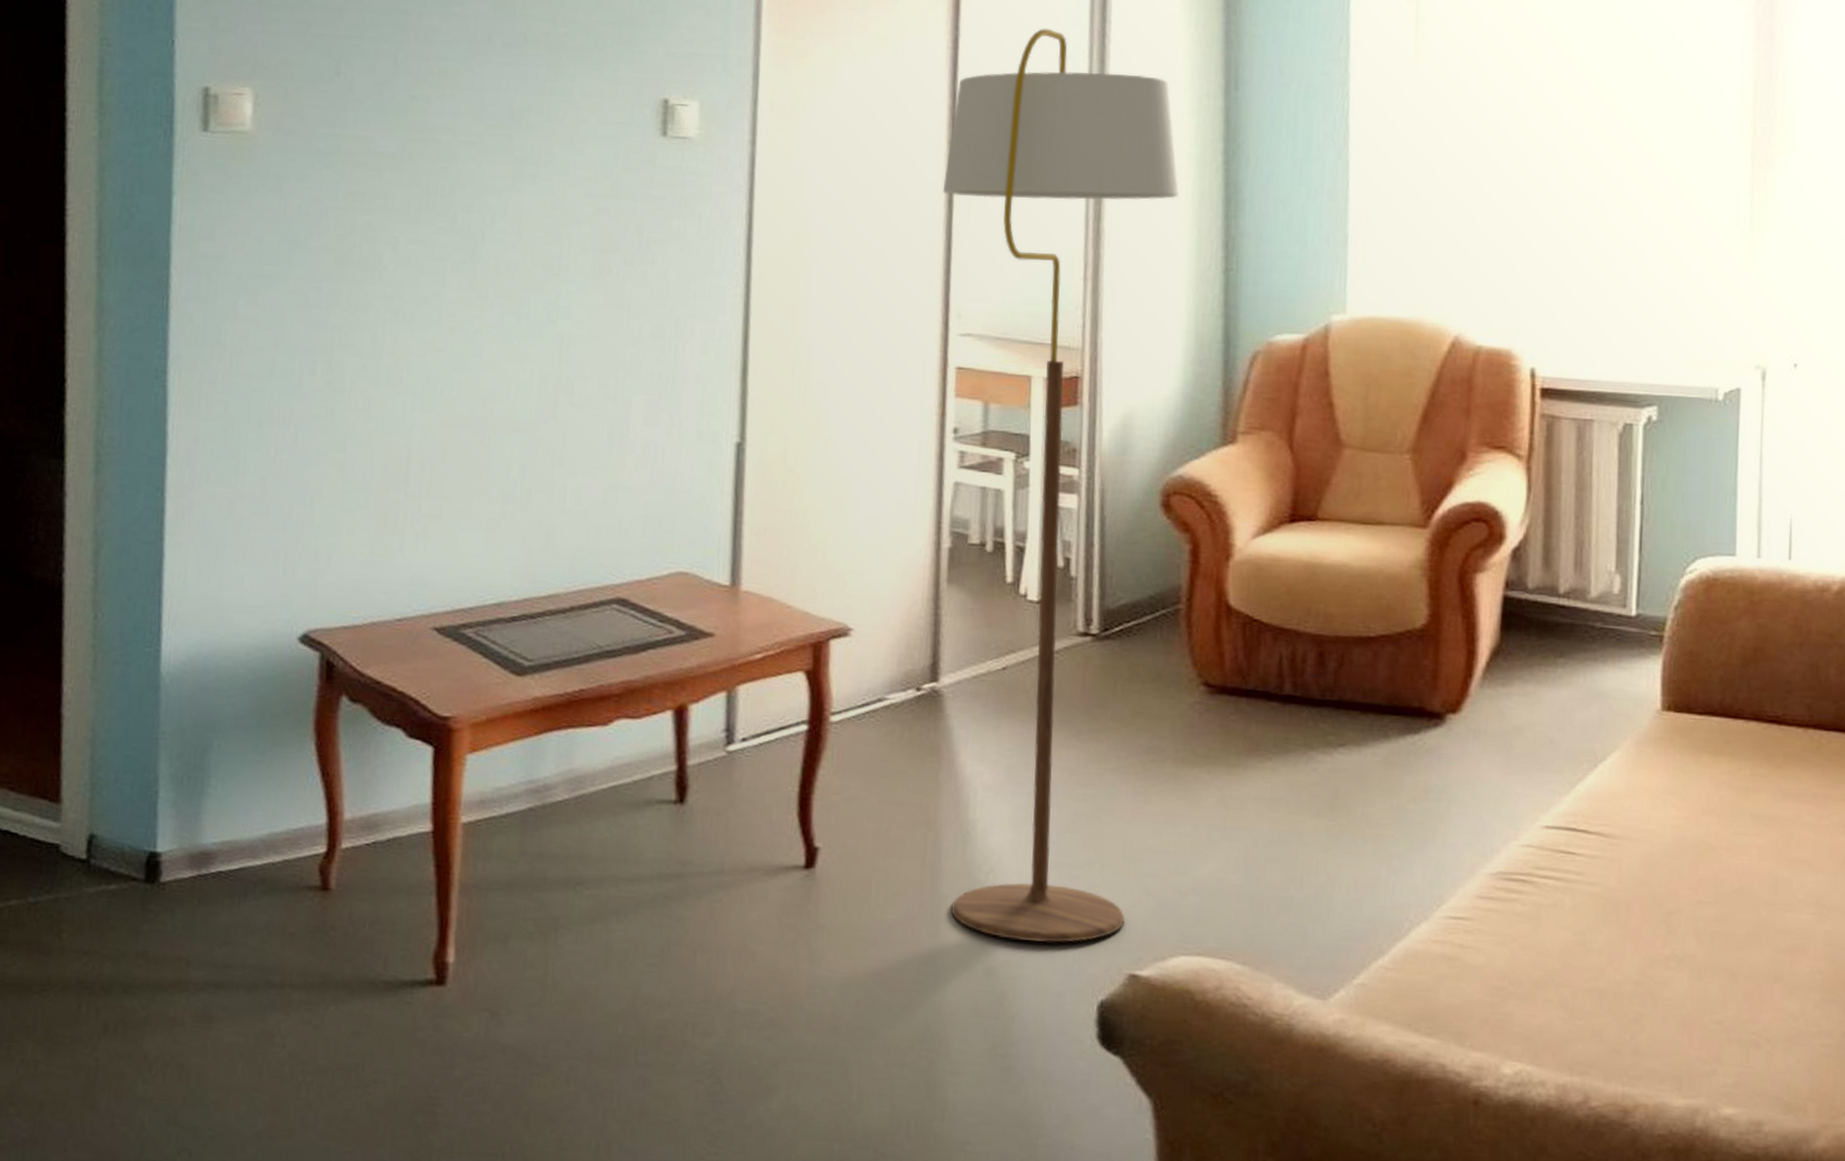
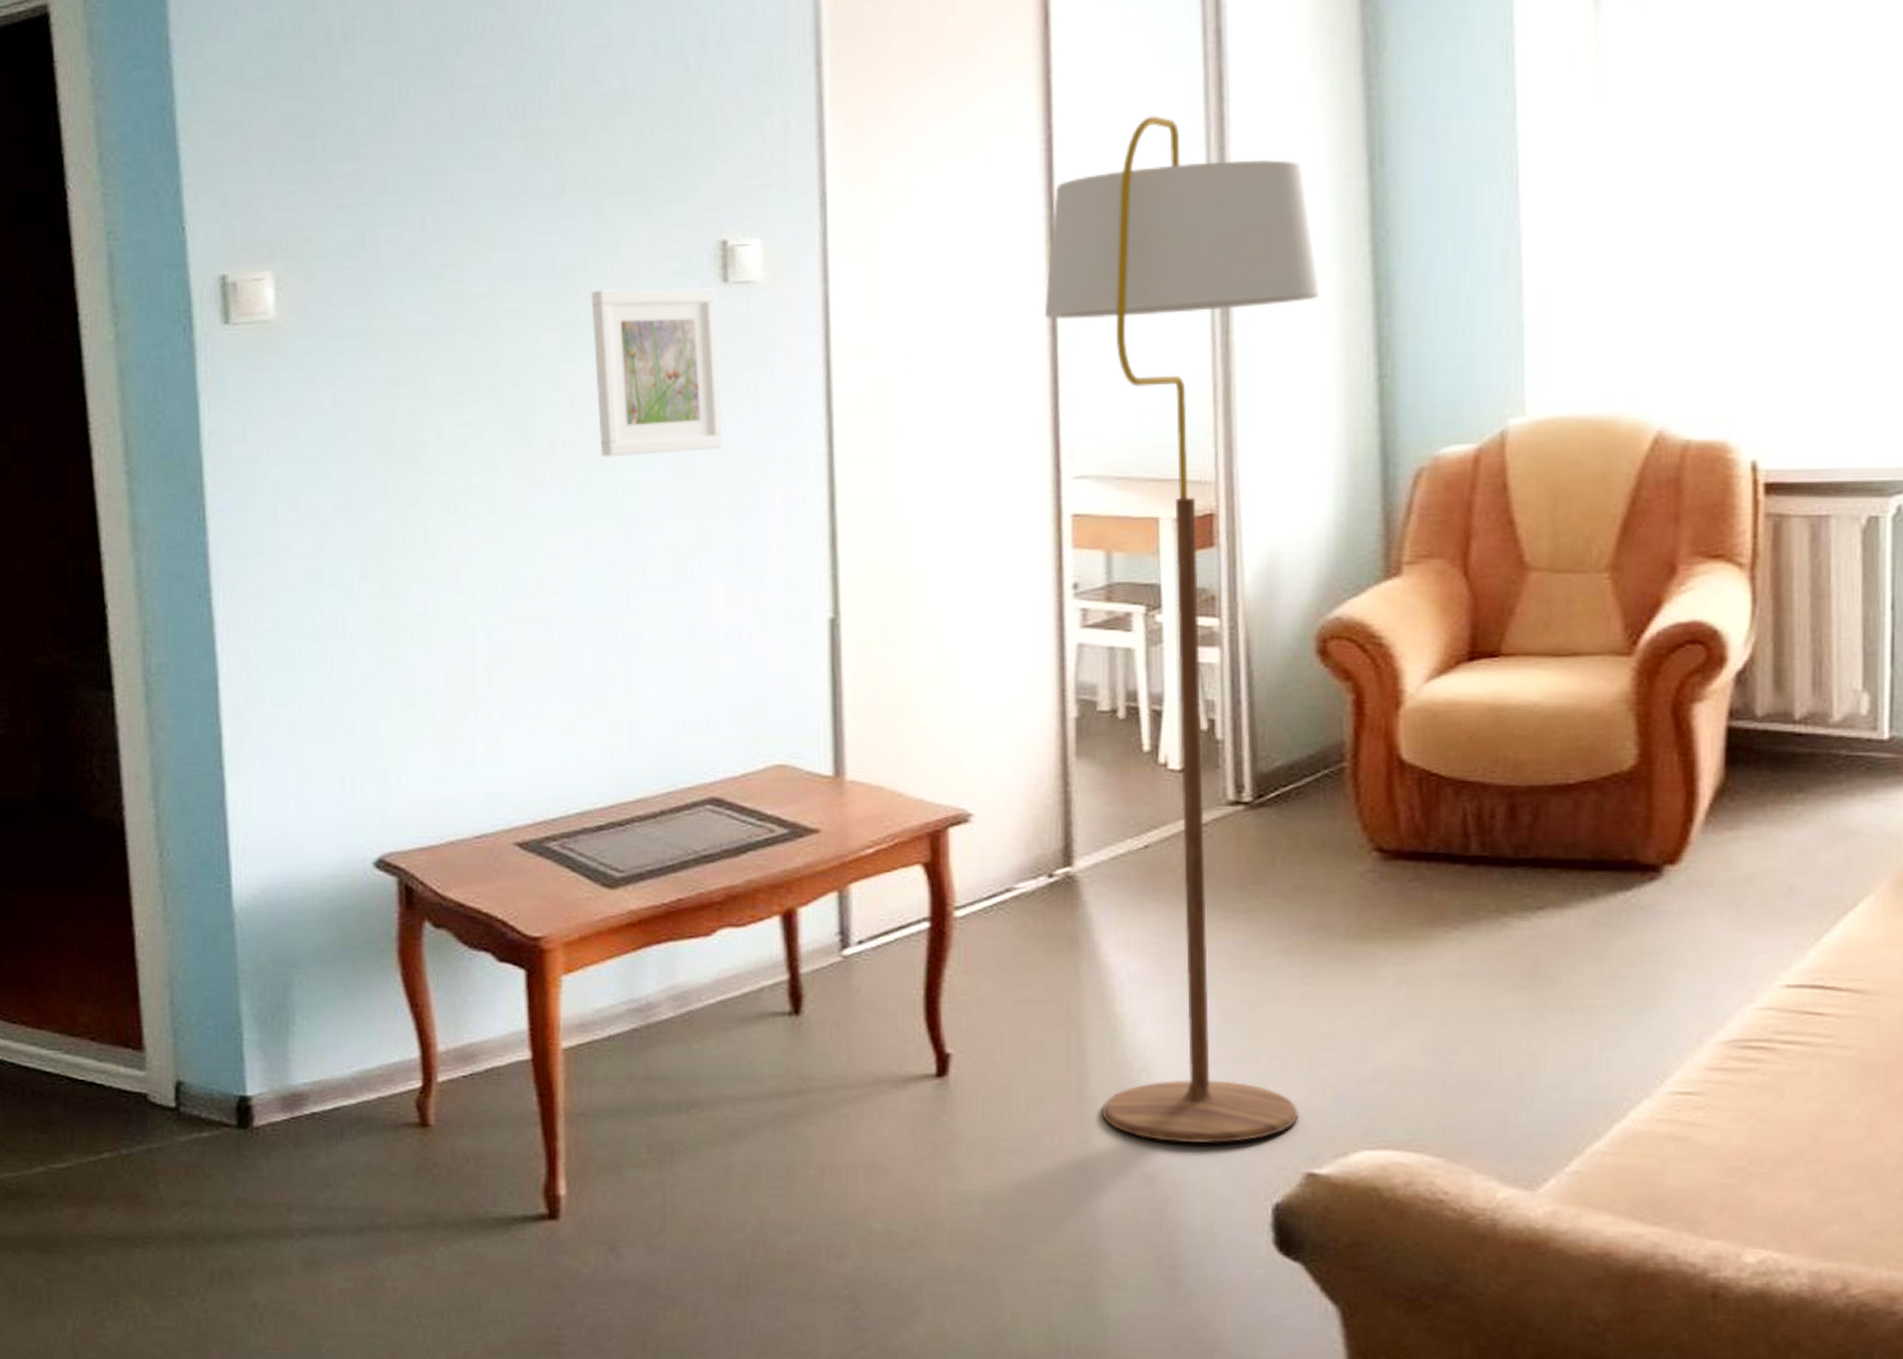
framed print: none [540,132,656,284] -> present [591,287,724,457]

